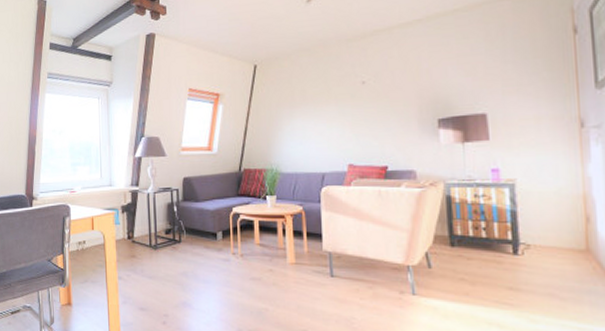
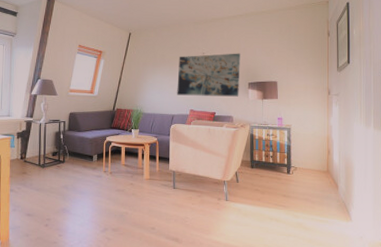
wall art: none [326,76,424,146] -> present [177,53,241,97]

